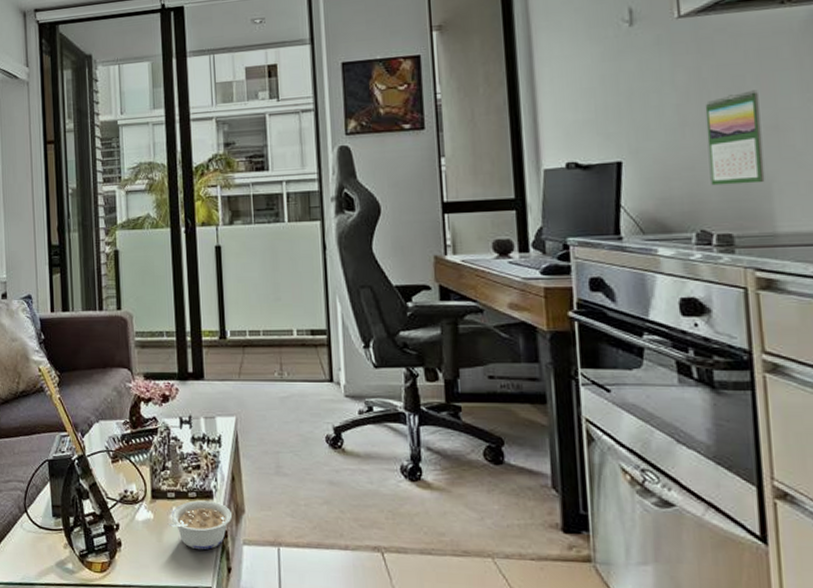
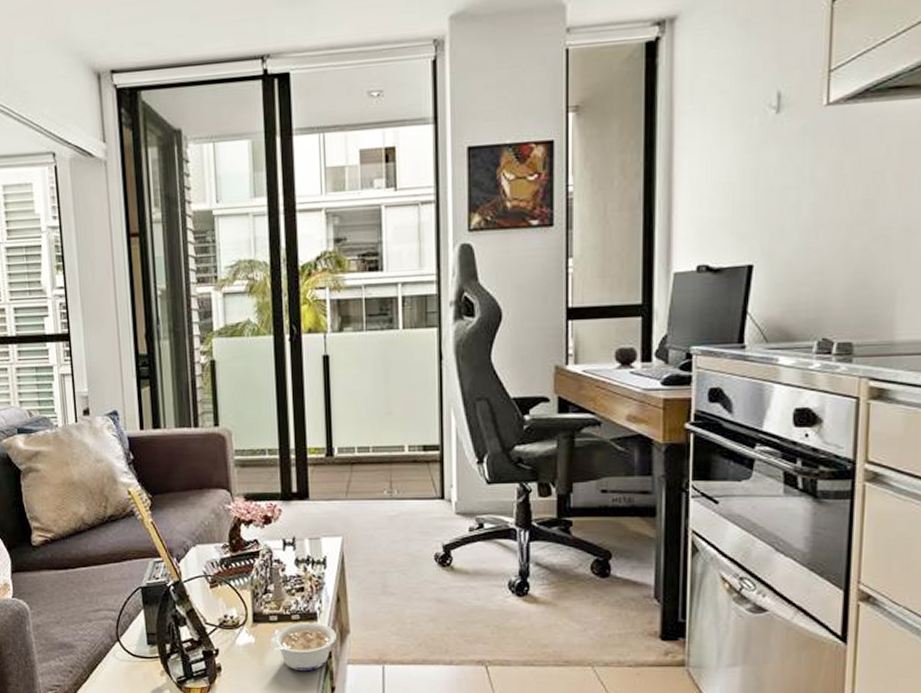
calendar: present [705,90,765,186] -> none [838,188,896,292]

